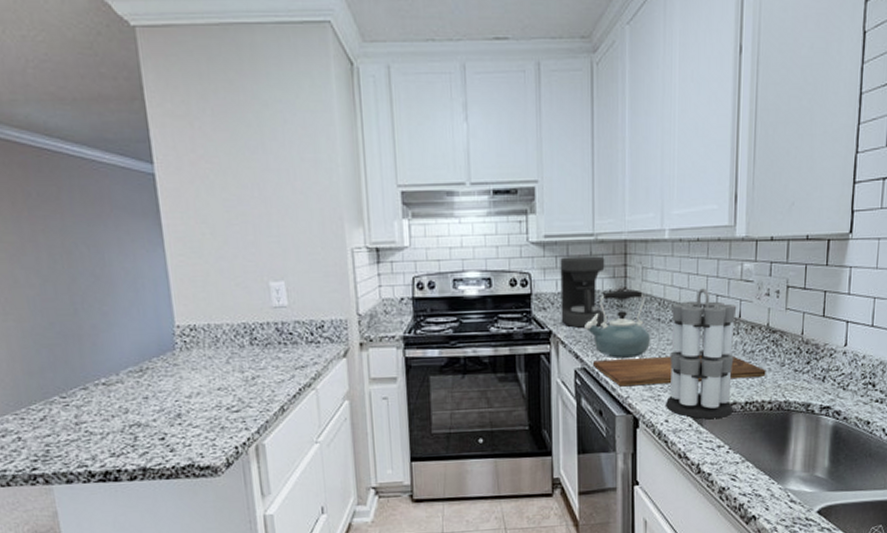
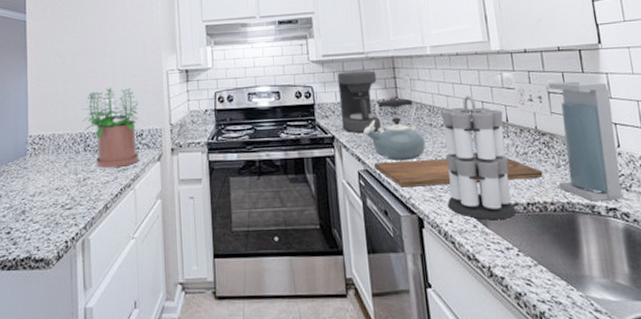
potted plant: none [242,268,320,366] -> present [81,88,139,169]
soap dispenser: none [780,275,850,400] -> present [549,81,623,201]

